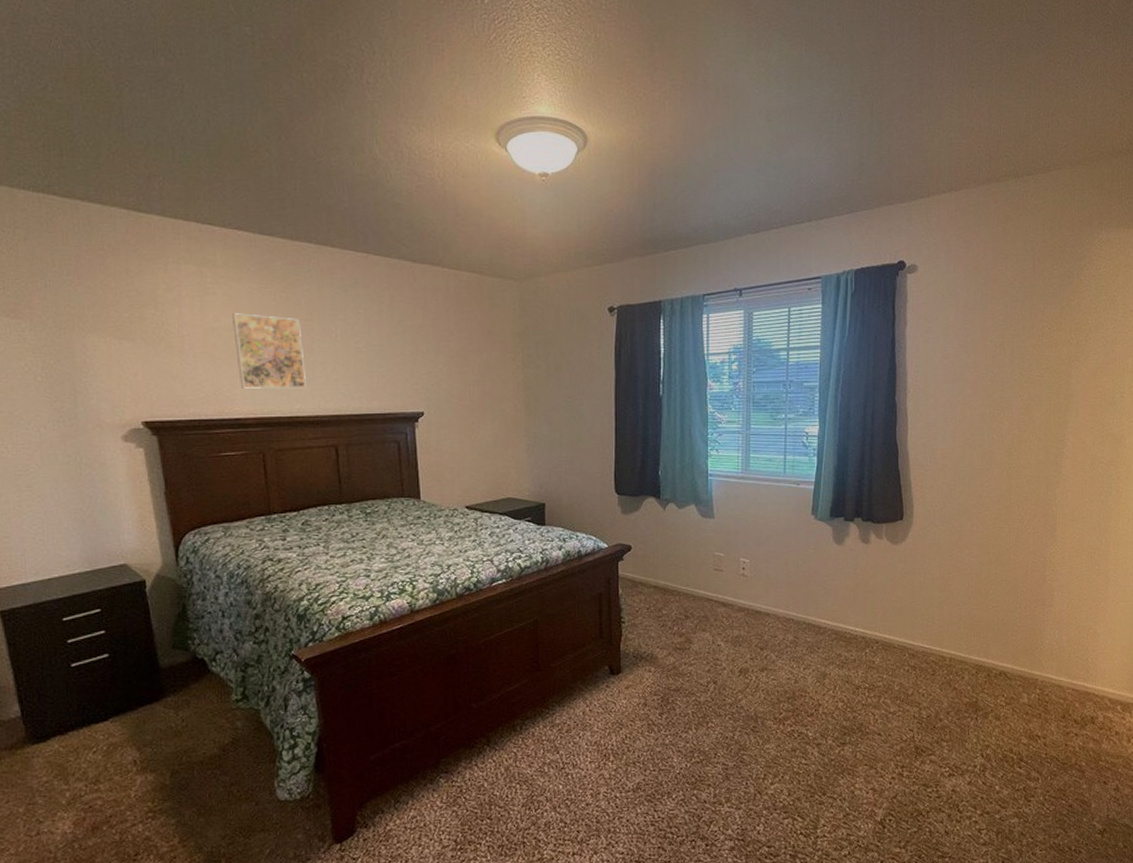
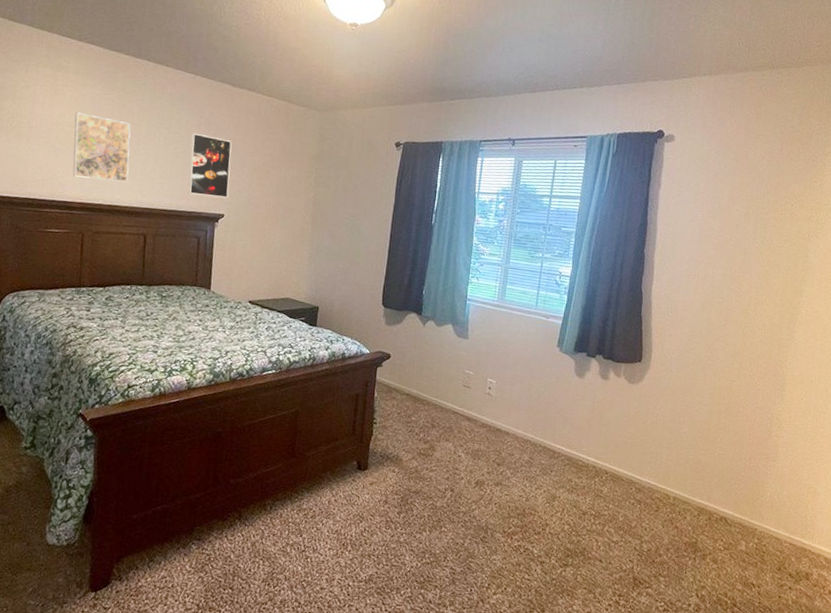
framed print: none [373,322,426,394] -> present [187,132,232,199]

